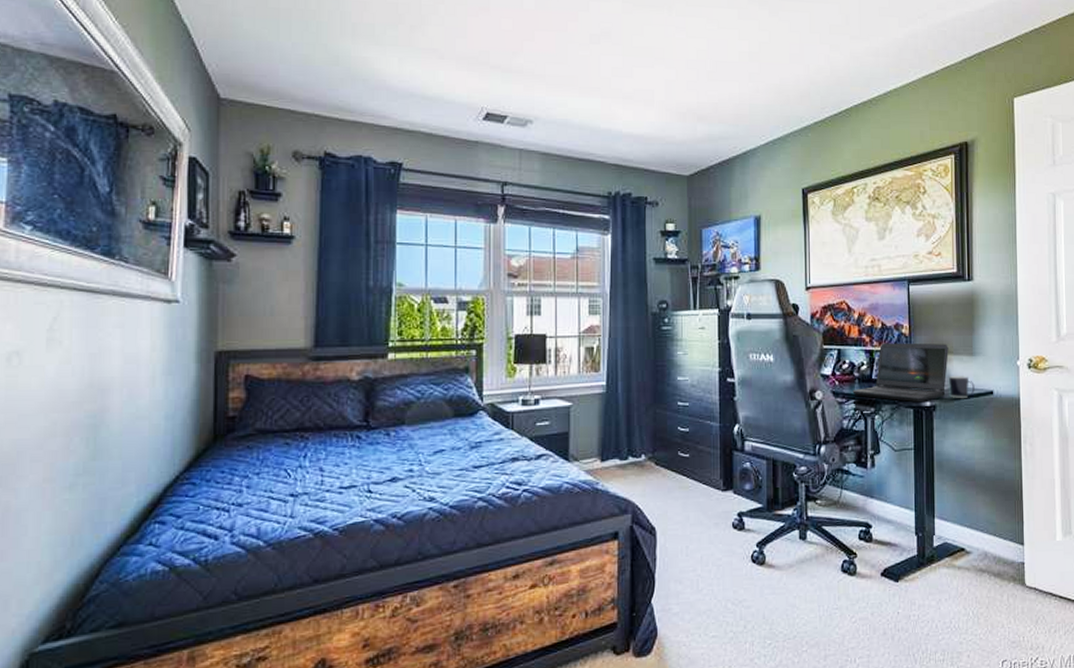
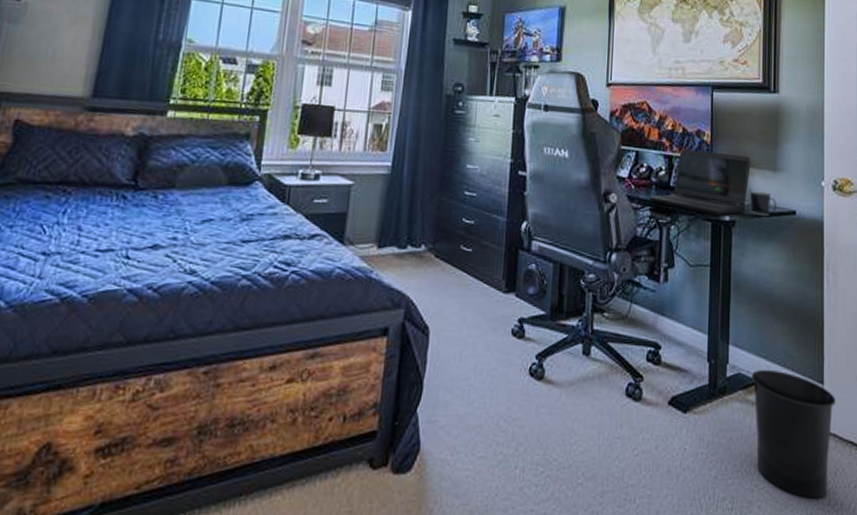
waste bin: none [956,537,1035,645] -> present [751,370,835,499]

